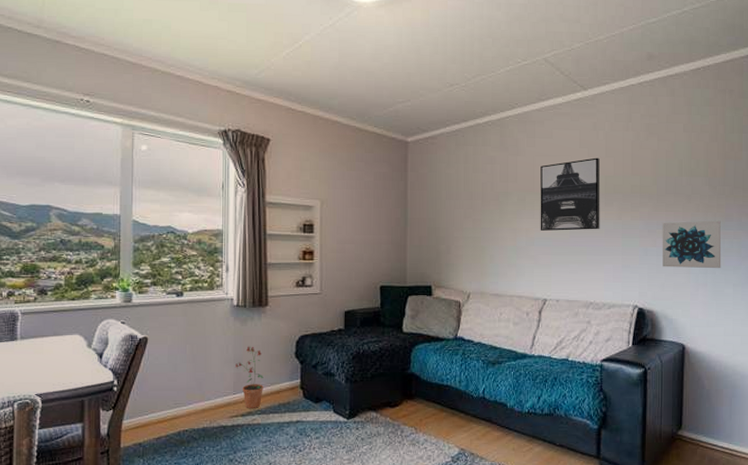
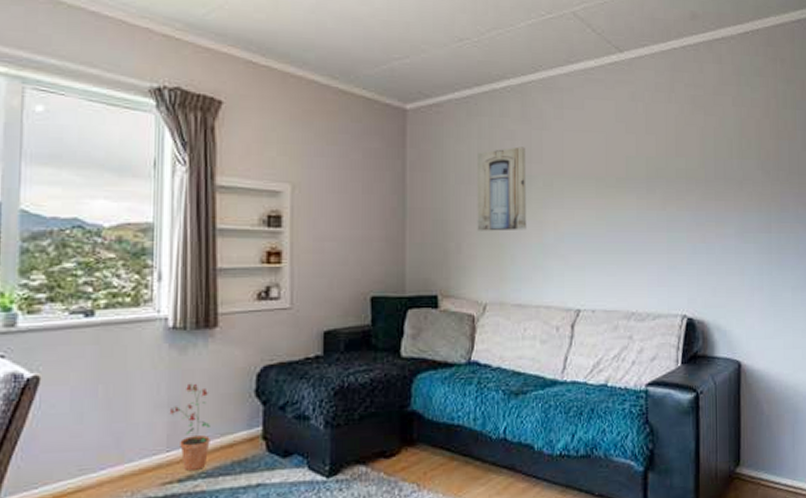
wall art: none [463,169,504,237] -> present [477,147,527,231]
wall art: present [540,157,601,231] -> none [570,134,641,224]
wall art: present [662,220,722,269] -> none [711,211,778,269]

